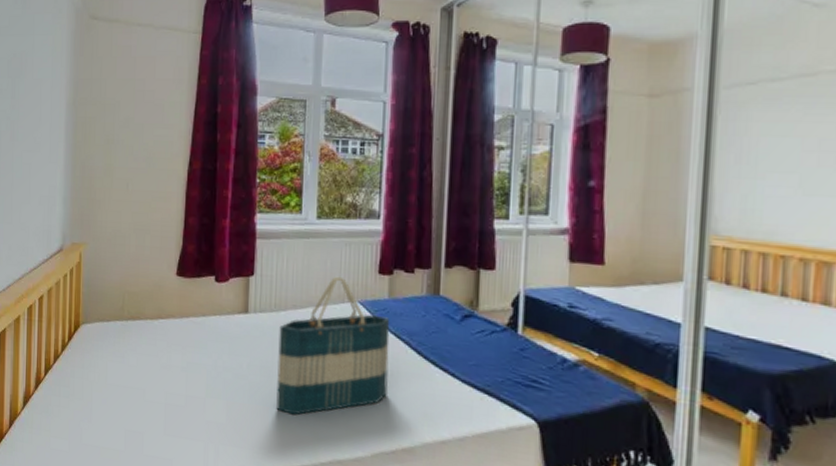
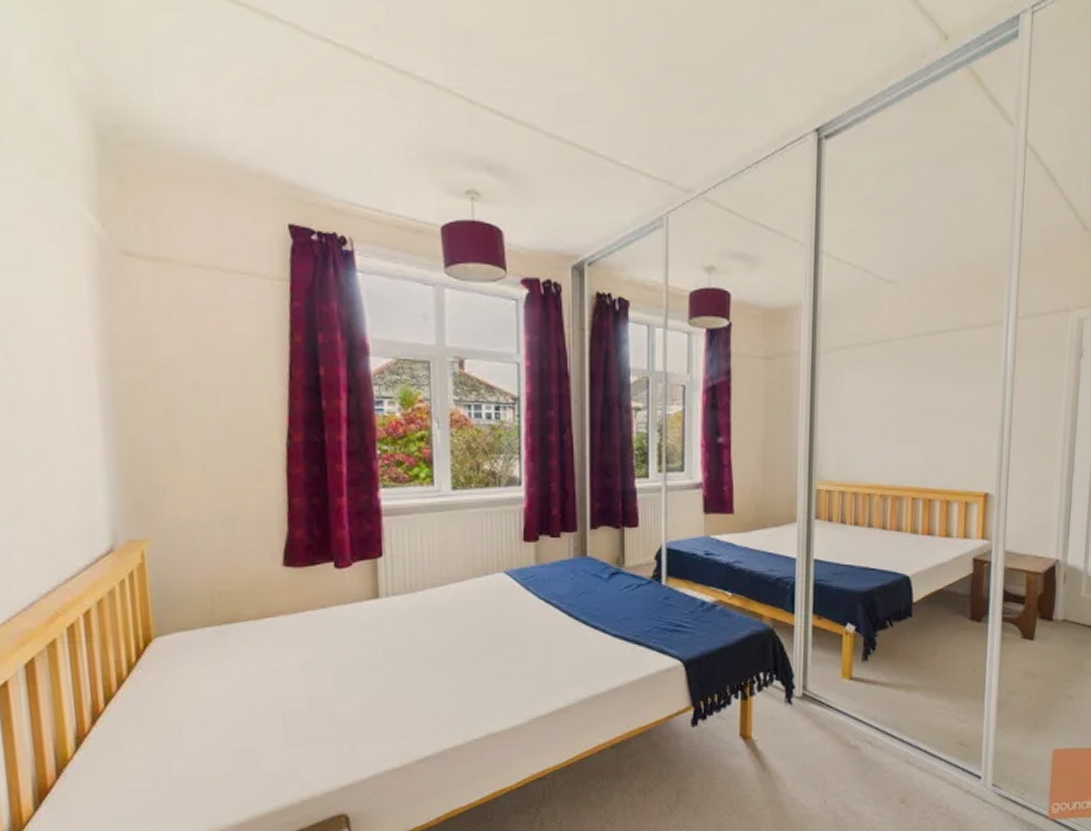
tote bag: present [276,276,390,416] -> none [417,548,542,697]

